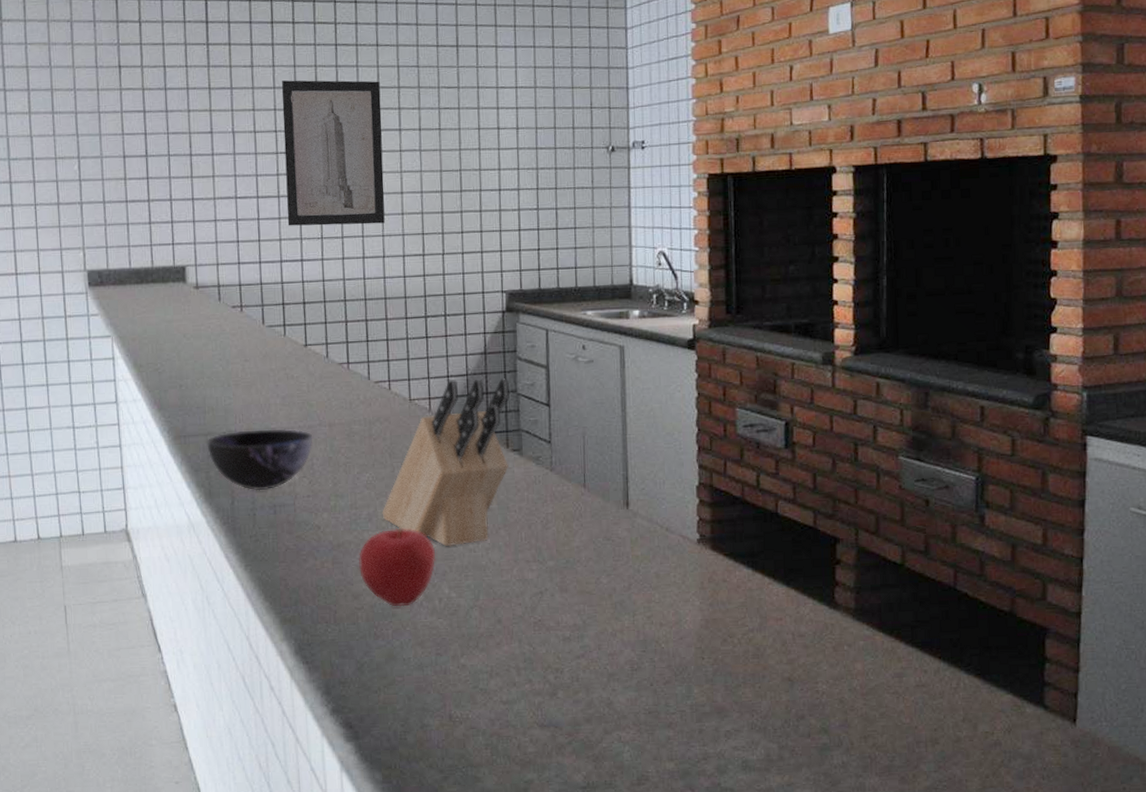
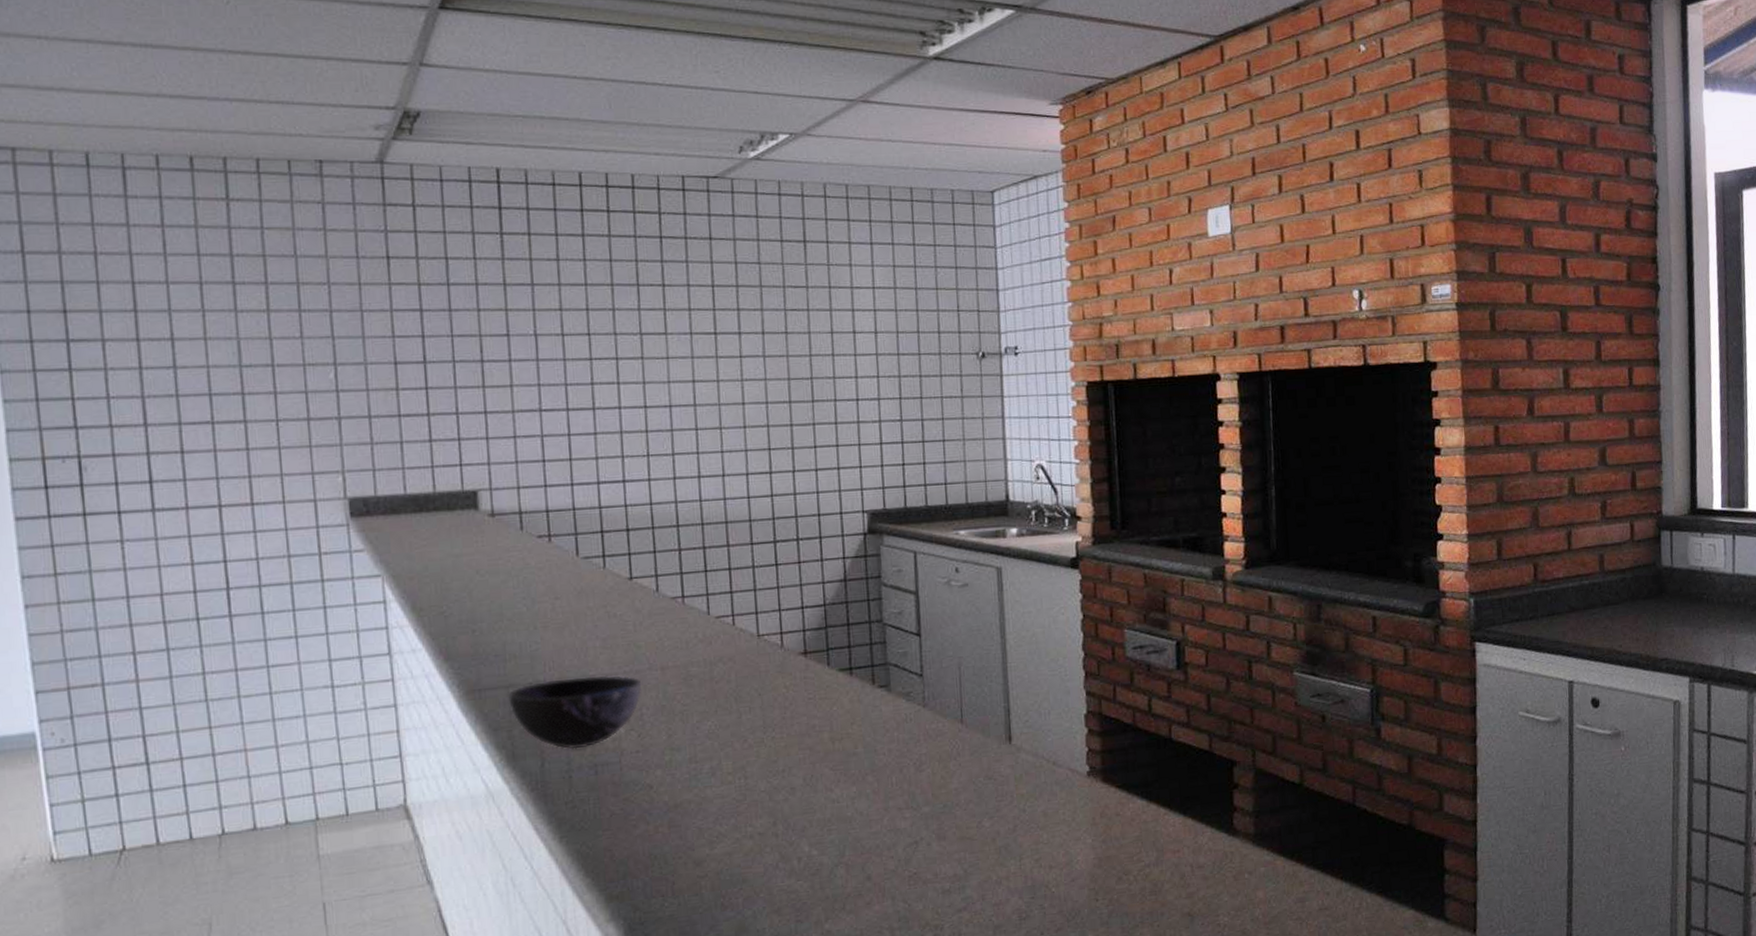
wall art: present [281,80,385,226] -> none [595,276,724,443]
apple: present [359,528,436,607] -> none [700,781,794,872]
knife block: present [382,378,510,547] -> none [727,607,875,799]

